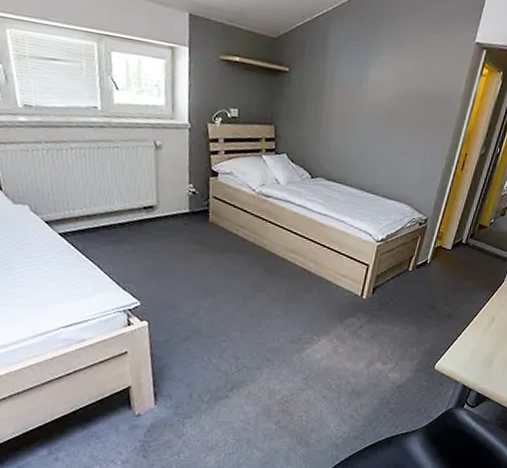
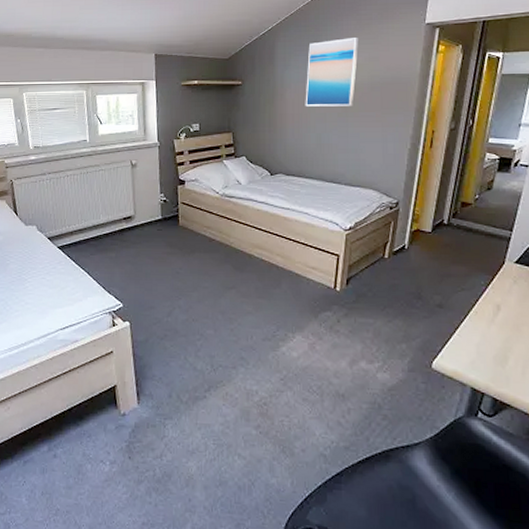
wall art: none [352,39,412,116] -> present [305,36,359,107]

